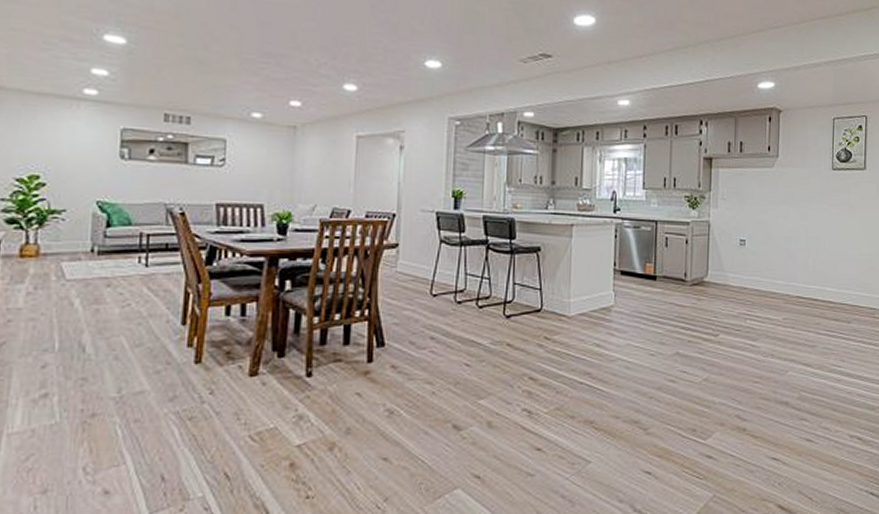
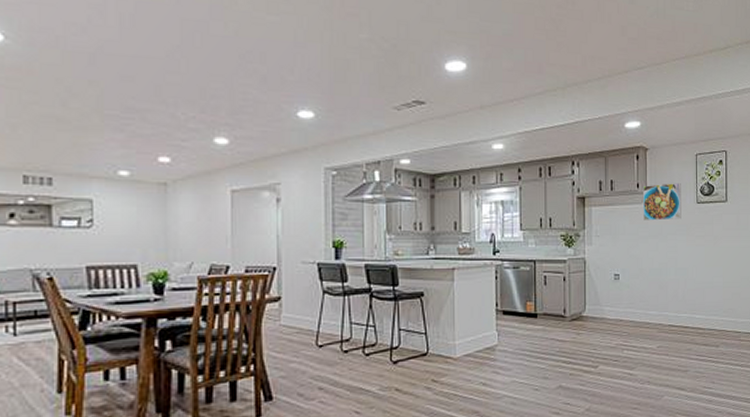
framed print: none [774,146,816,186] -> present [643,182,681,221]

